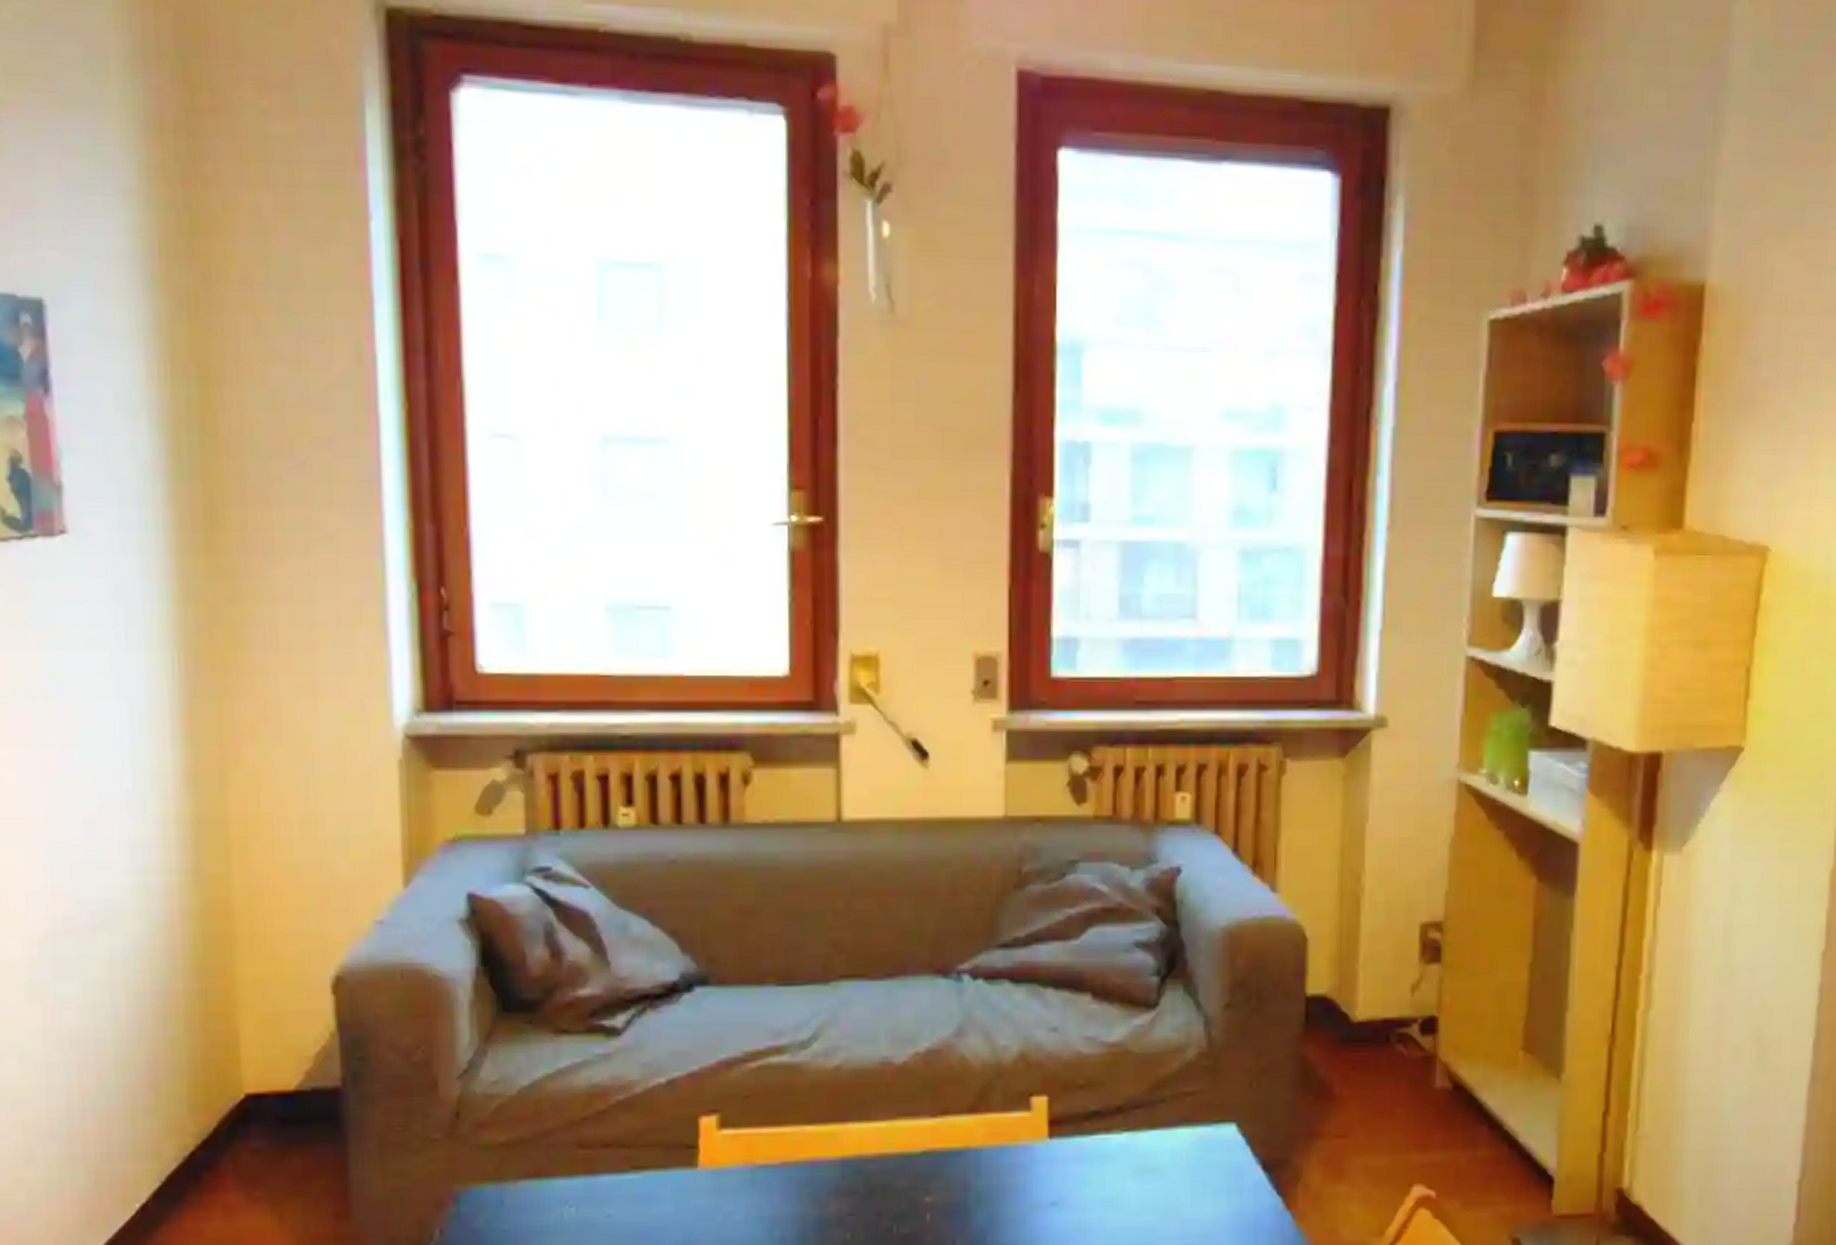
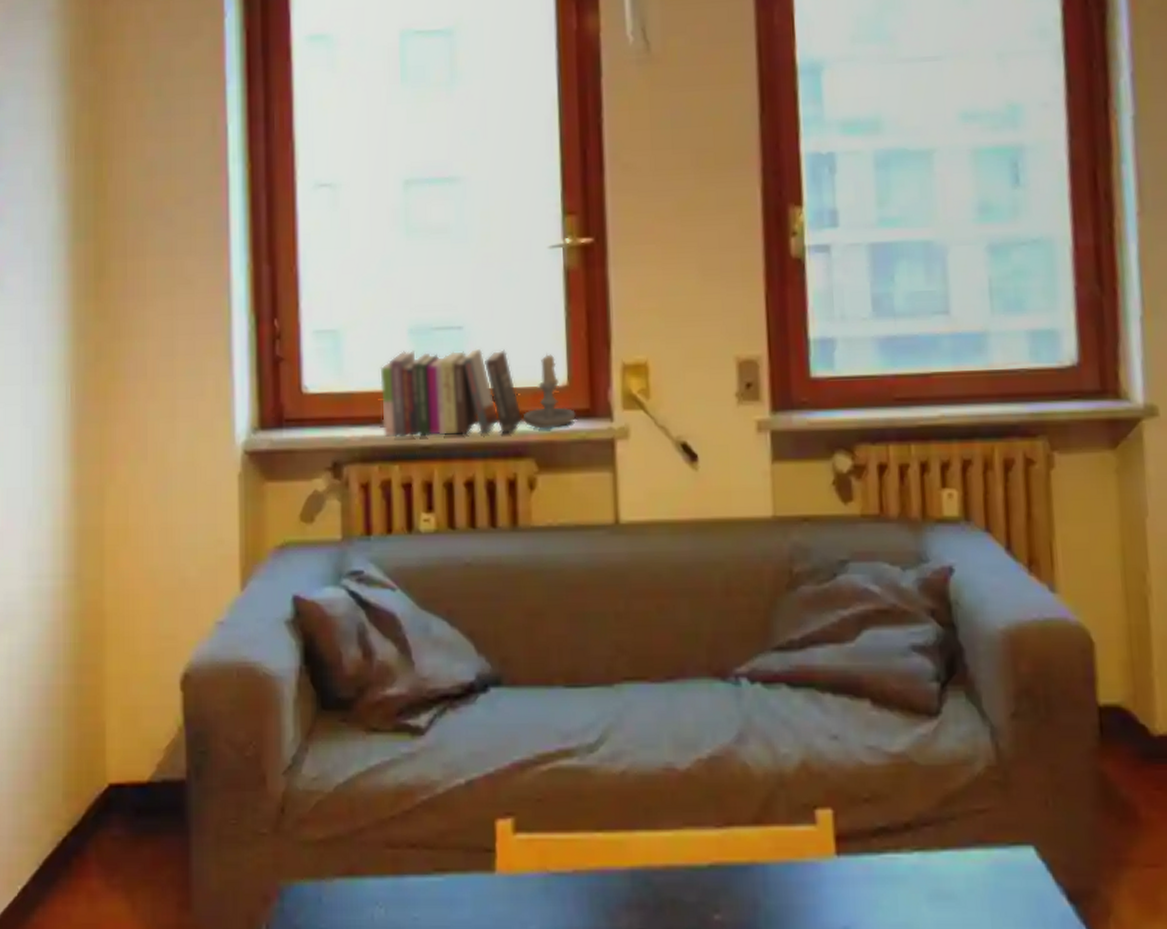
books: none [571,631,737,725] -> present [380,348,523,436]
candle: none [737,640,797,721] -> present [523,353,576,429]

